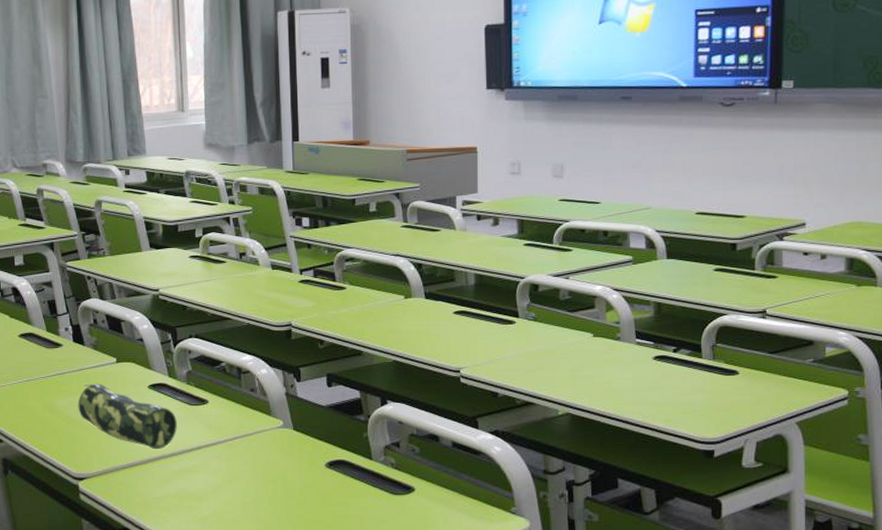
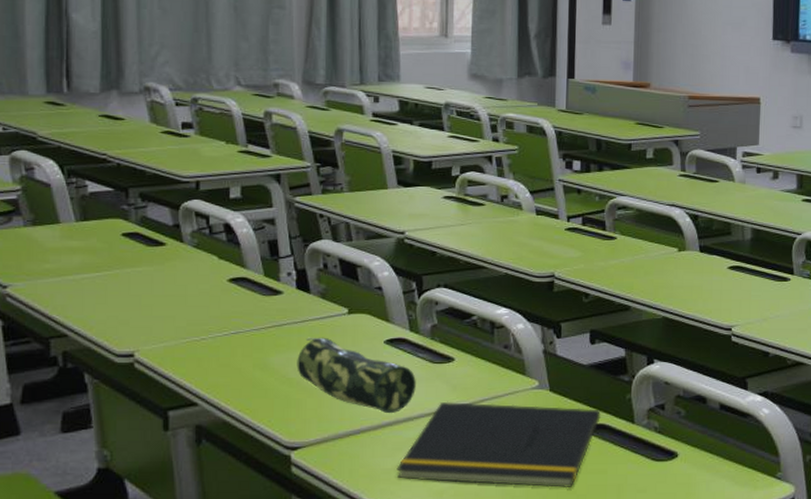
notepad: none [165,439,341,518] -> present [396,401,601,489]

